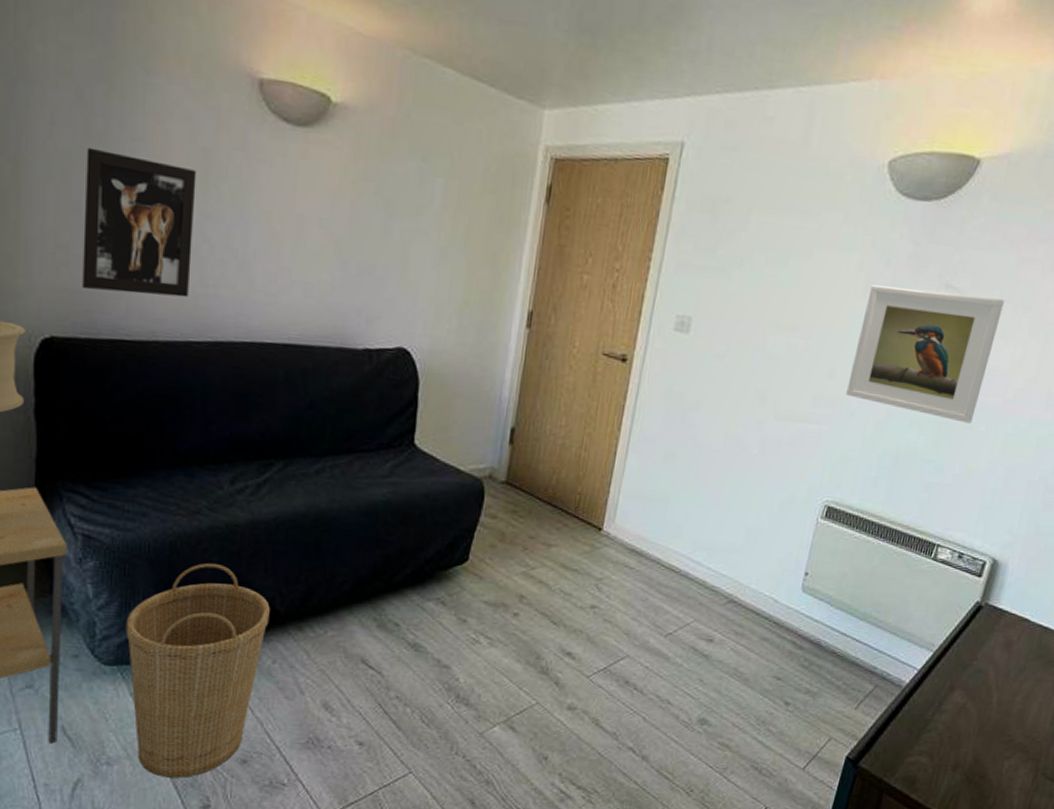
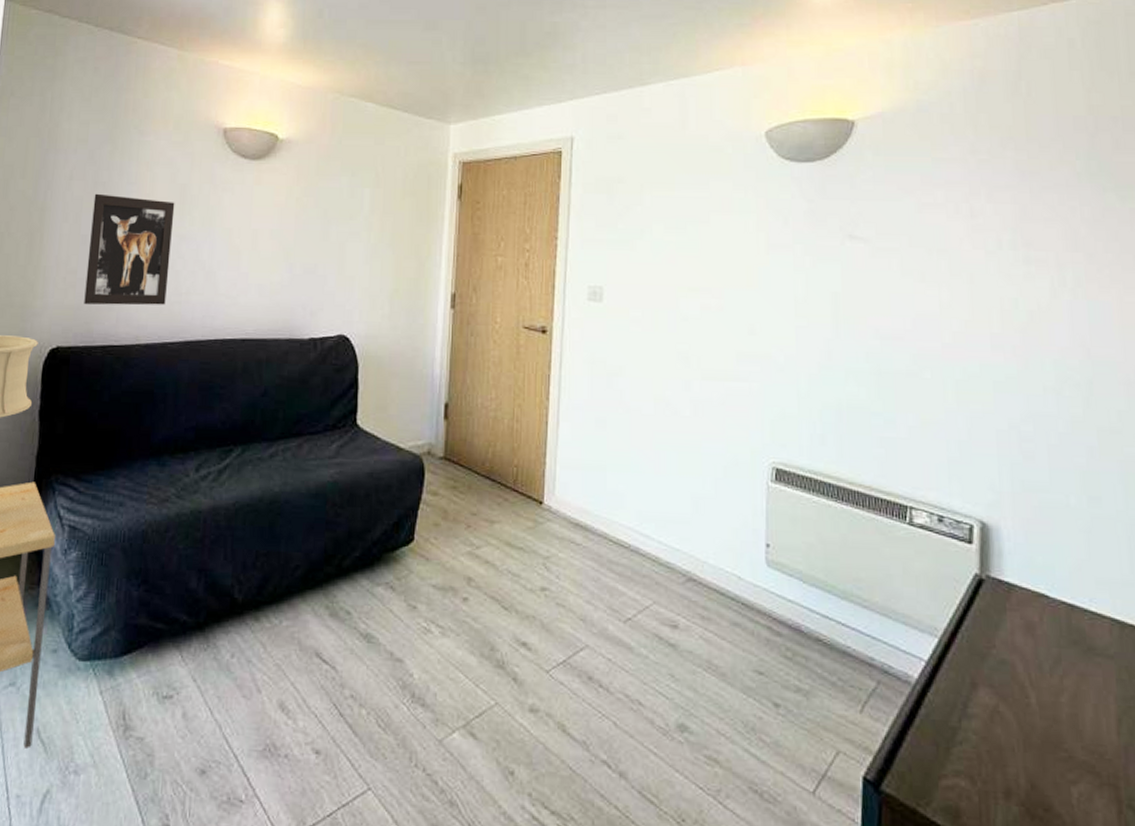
basket: present [125,563,270,778] -> none [99,551,229,791]
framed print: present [846,285,1004,424] -> none [770,242,916,371]

